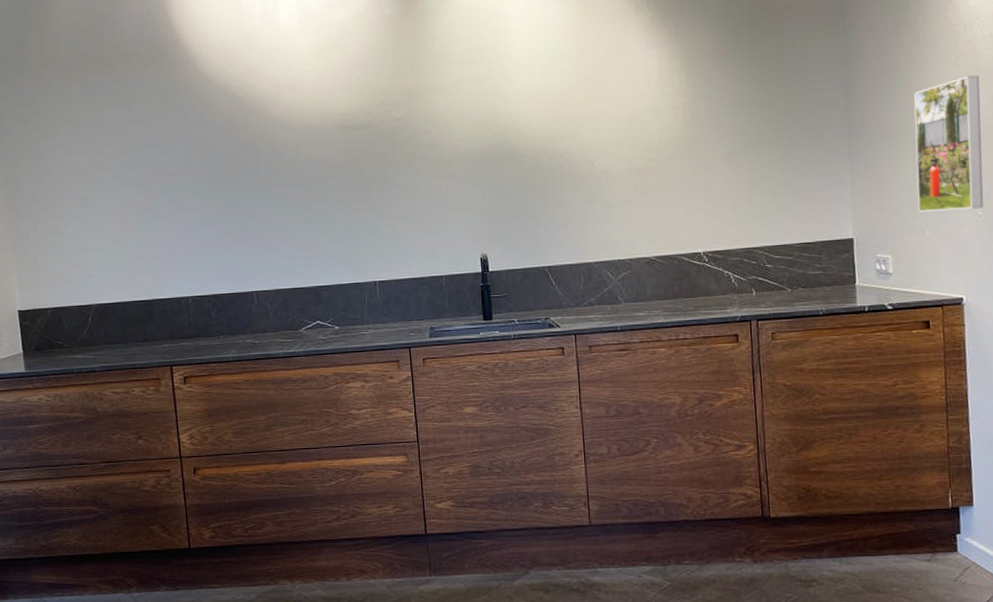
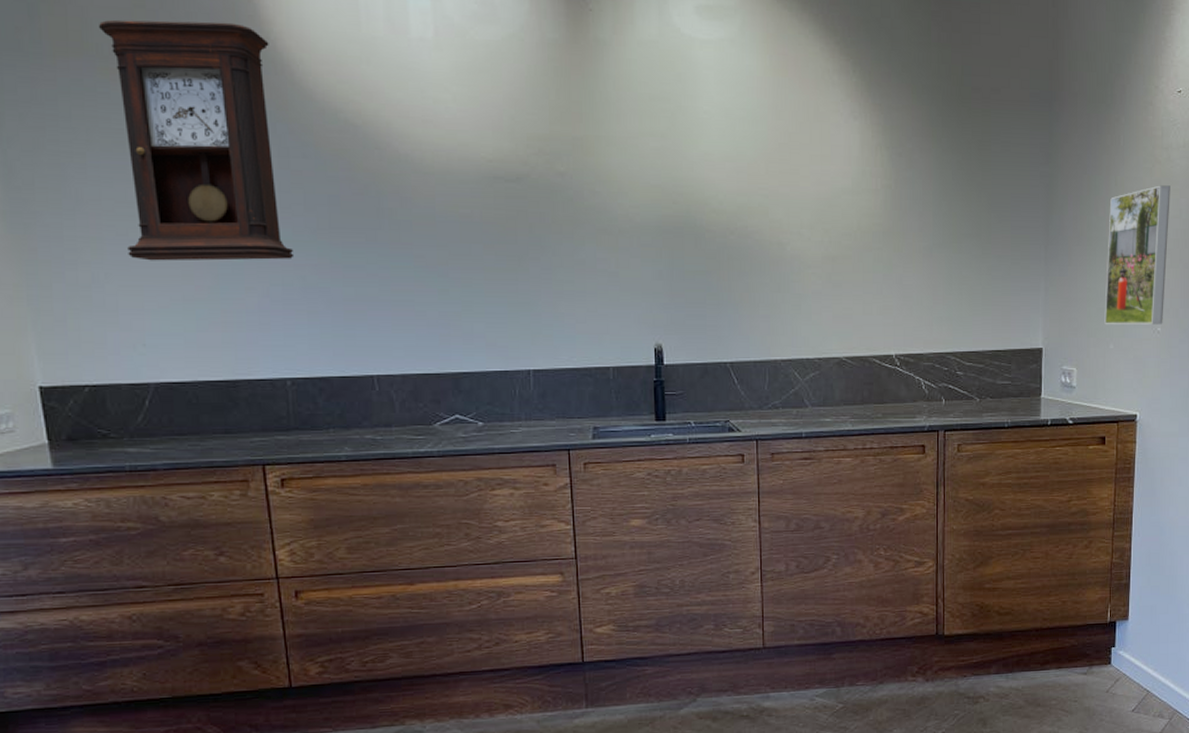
pendulum clock: none [64,32,195,213] -> present [98,19,295,261]

